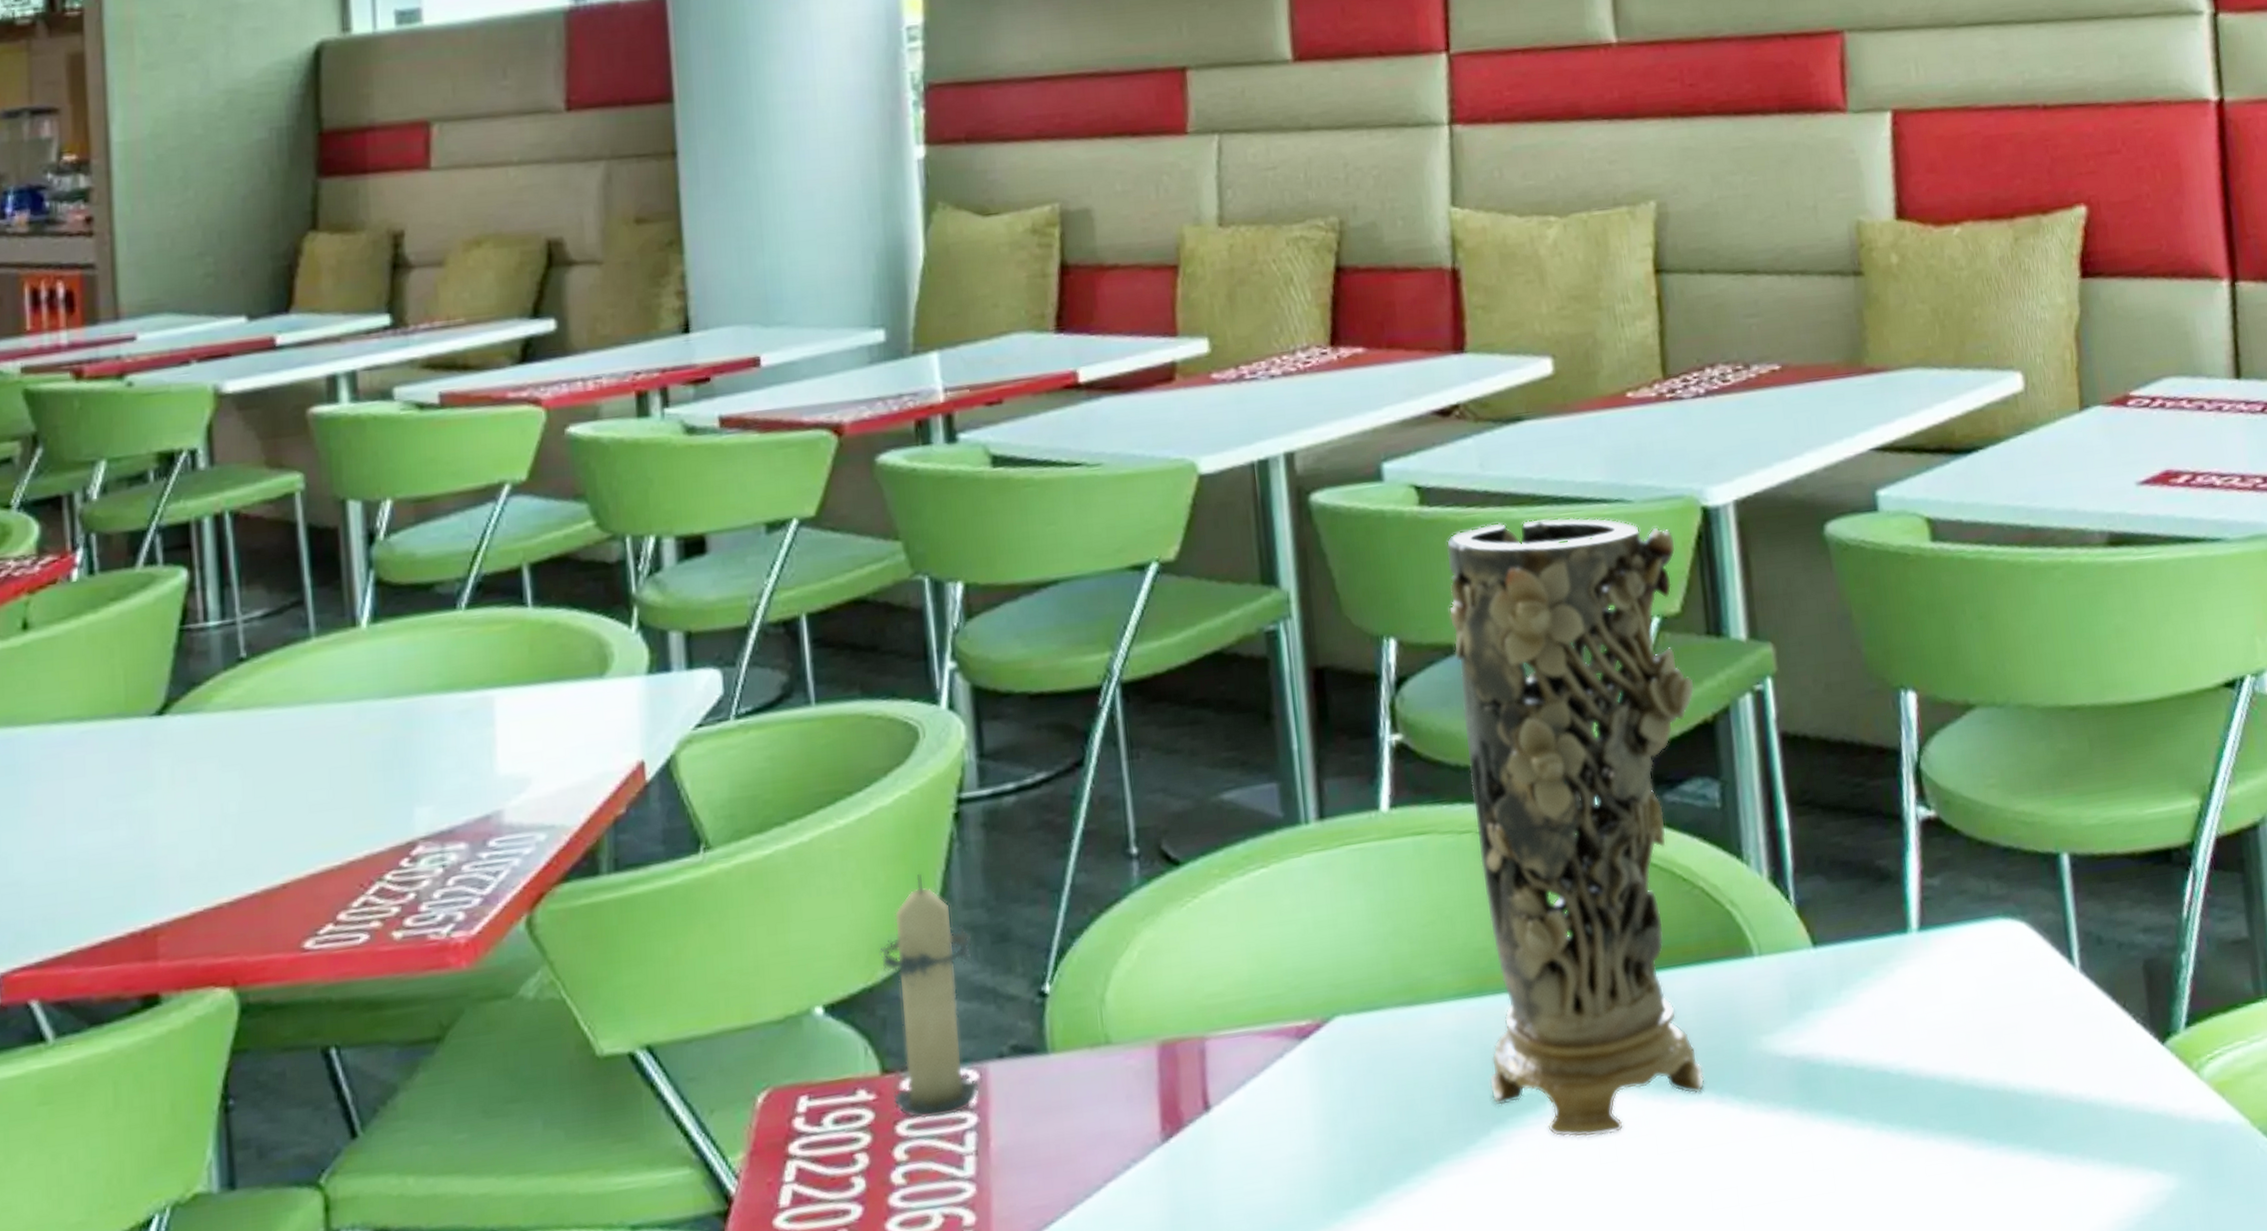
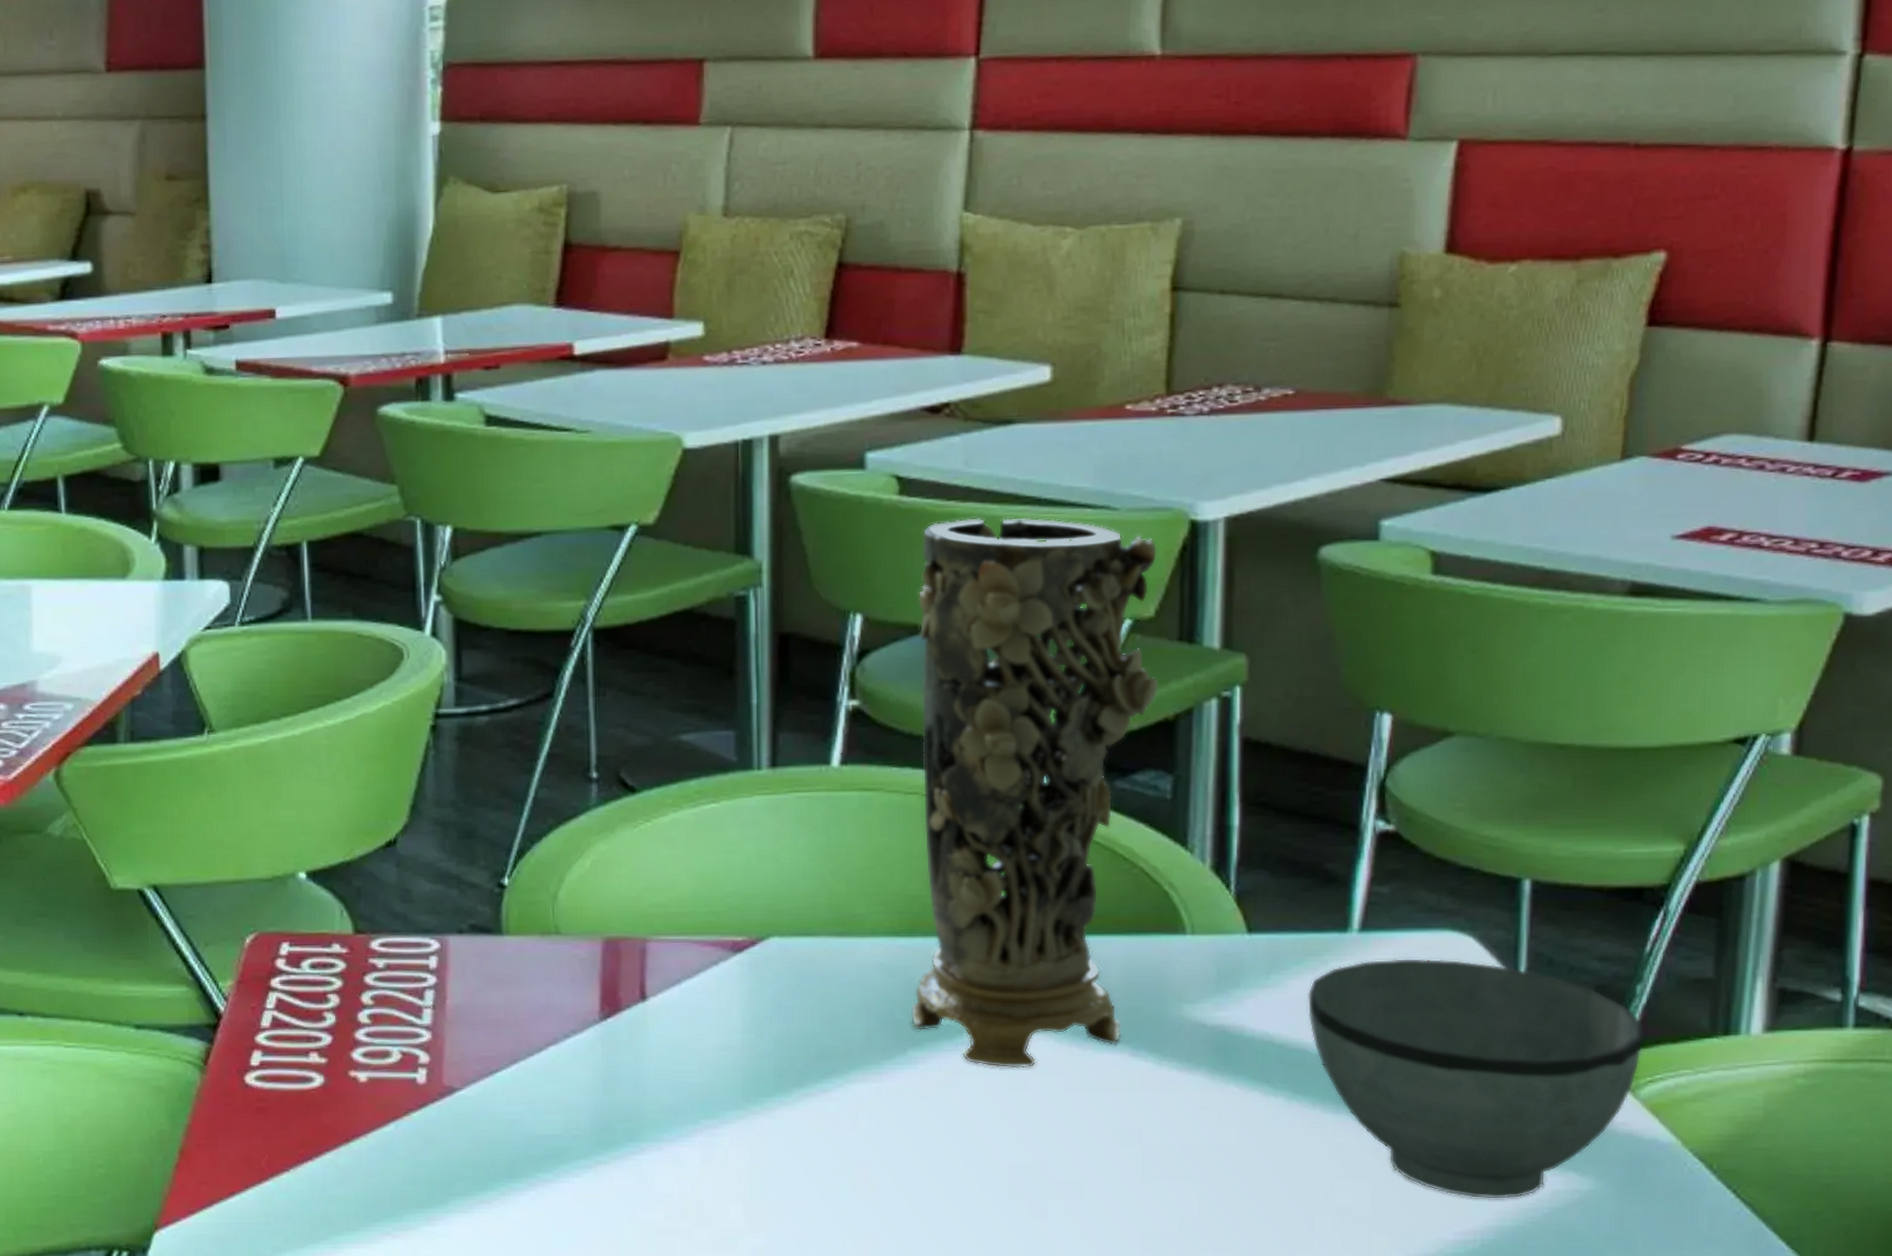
candle: present [878,874,982,1119] -> none [357,773,443,975]
bowl: none [1879,949,2199,1217] -> present [1307,957,1644,1200]

